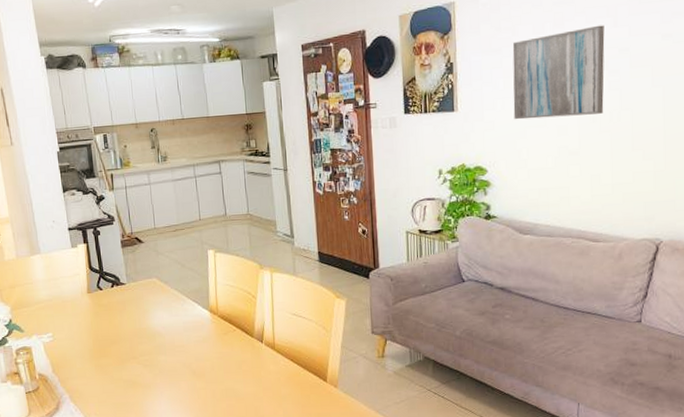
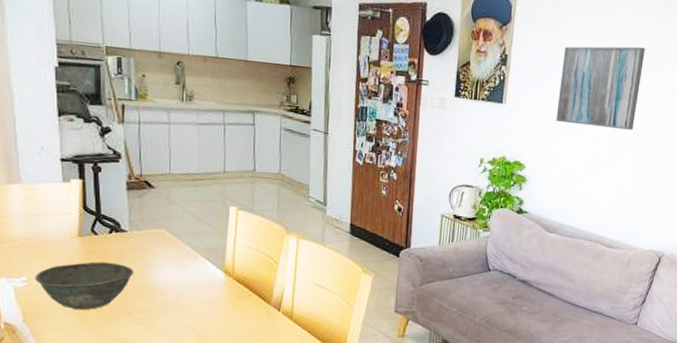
bowl: none [58,313,135,358] -> present [35,261,135,310]

